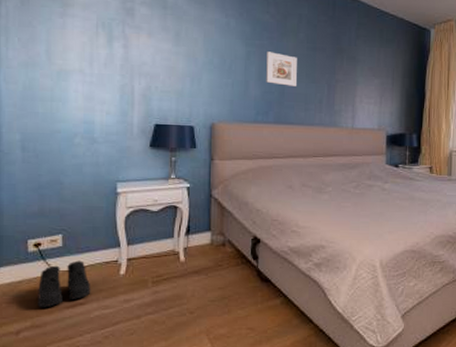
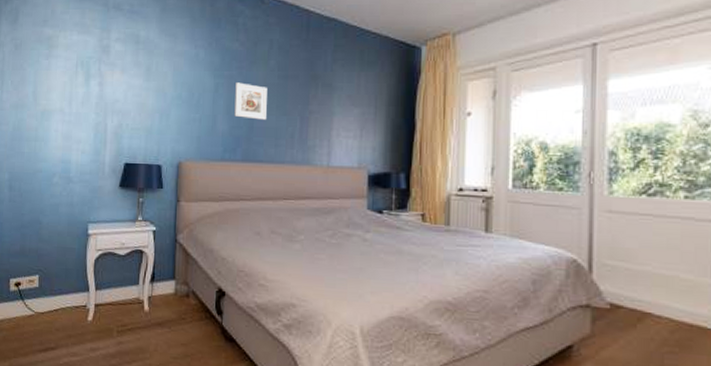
boots: present [38,260,91,308] -> none [15,302,62,350]

